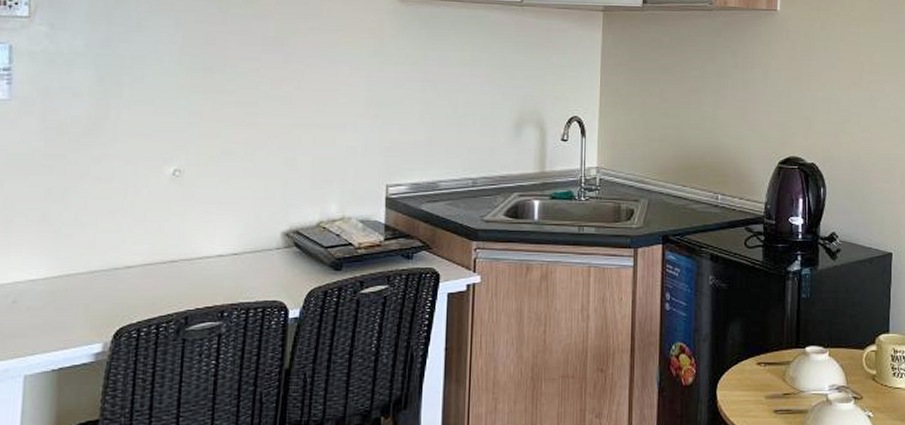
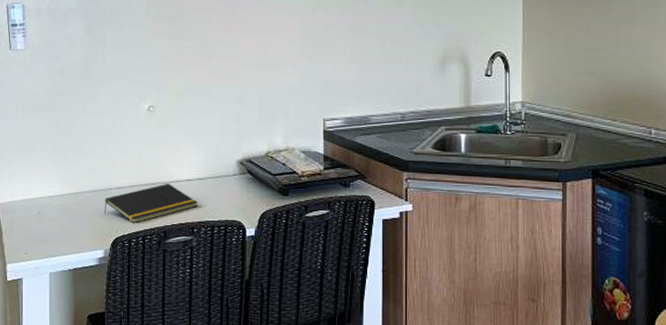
notepad: none [106,259,230,310] -> present [104,183,197,224]

